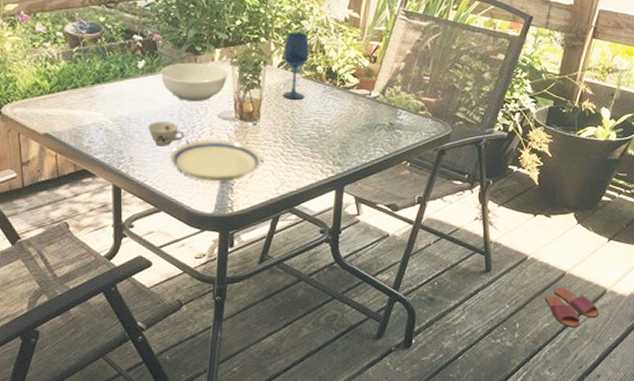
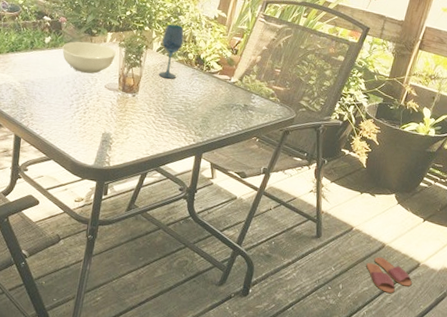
teacup: present [148,121,184,146] -> none [48,86,76,107]
plate: present [170,140,263,182] -> none [63,105,138,140]

